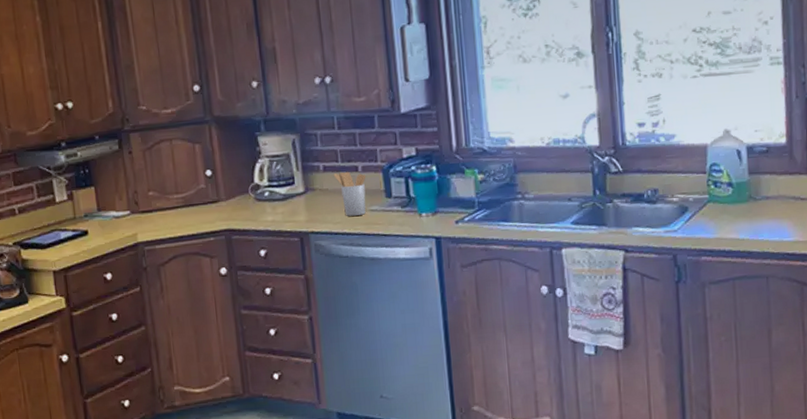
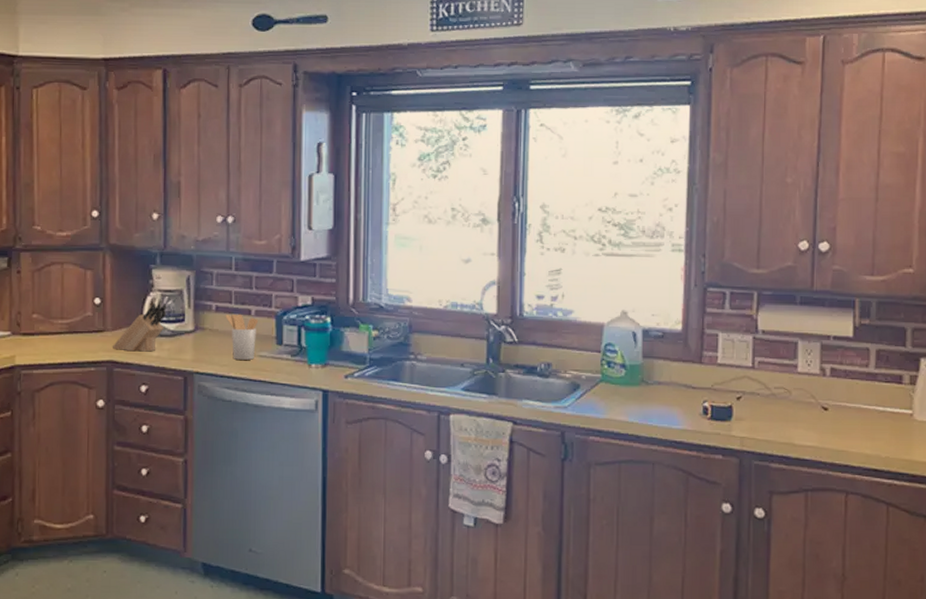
knife block: none [227,168,277,219] -> present [112,303,167,352]

